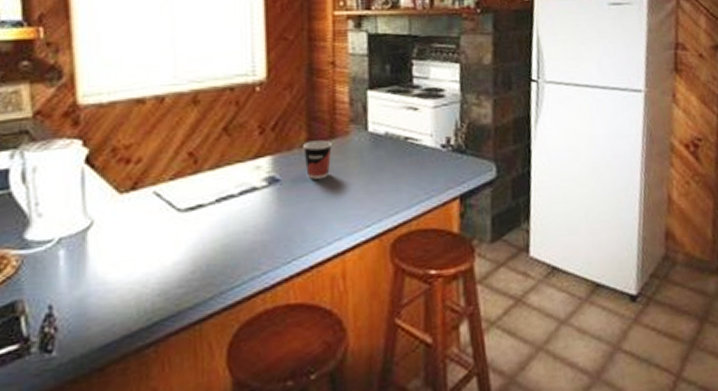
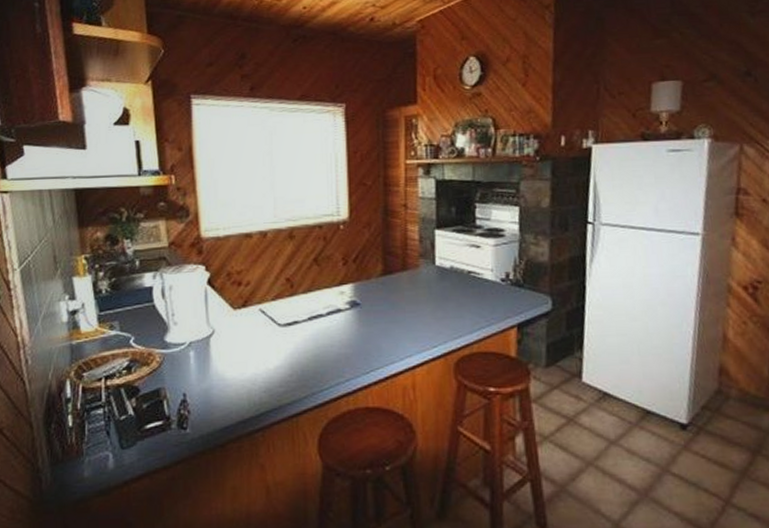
cup: present [303,140,332,180] -> none [379,271,404,305]

